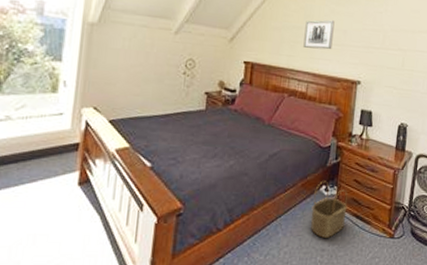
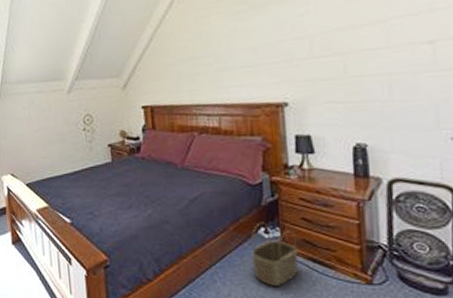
wall art: present [303,20,335,50] -> none [204,39,242,78]

